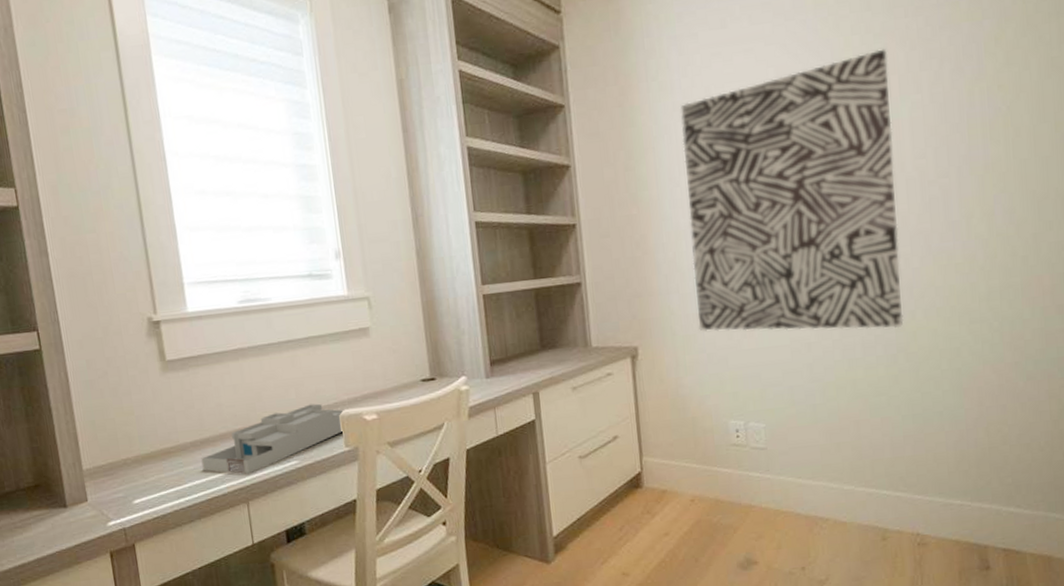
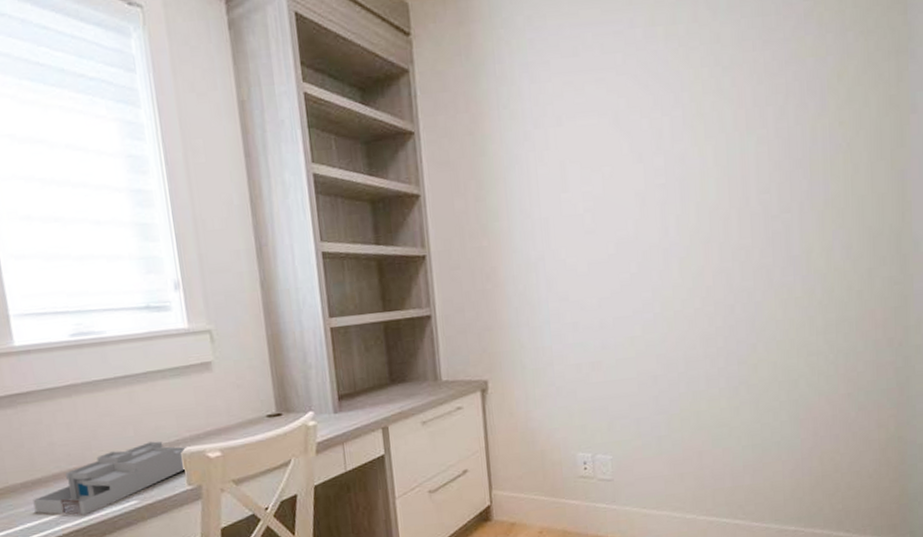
wall art: present [680,48,904,332] -> none [532,82,746,365]

